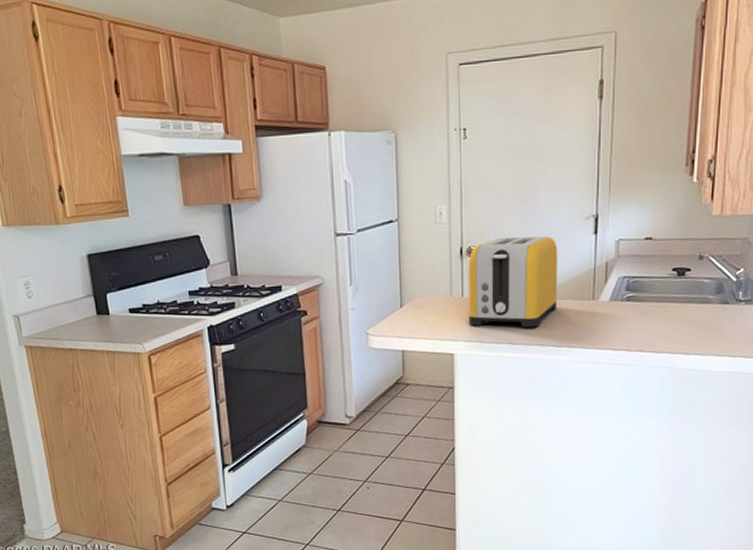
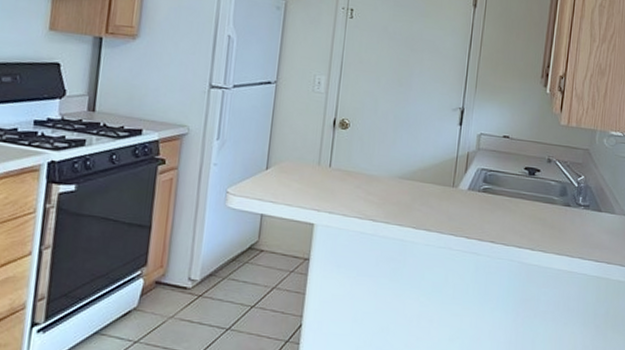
toaster: present [468,236,558,328] -> none [333,115,426,207]

